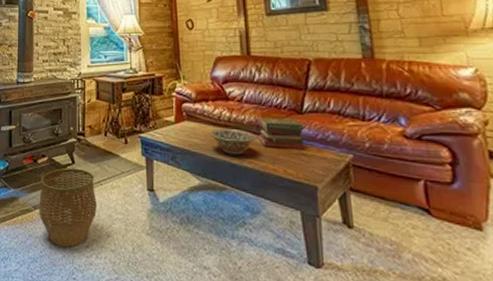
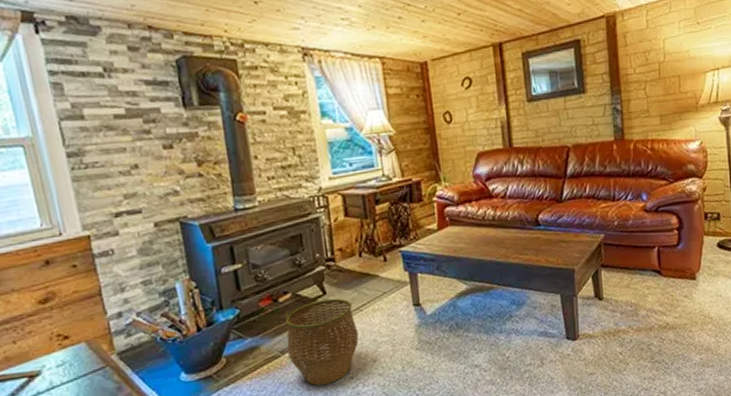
decorative bowl: present [209,128,256,155] -> none [474,226,520,254]
books: present [258,118,304,151] -> none [522,208,563,241]

